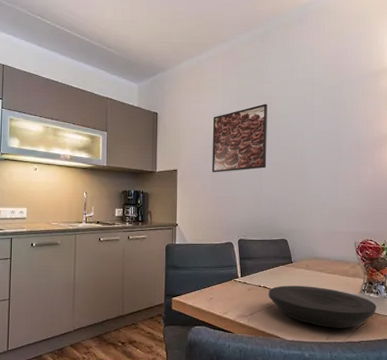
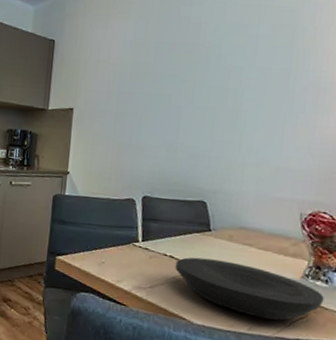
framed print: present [211,103,267,173] -> none [115,31,195,115]

